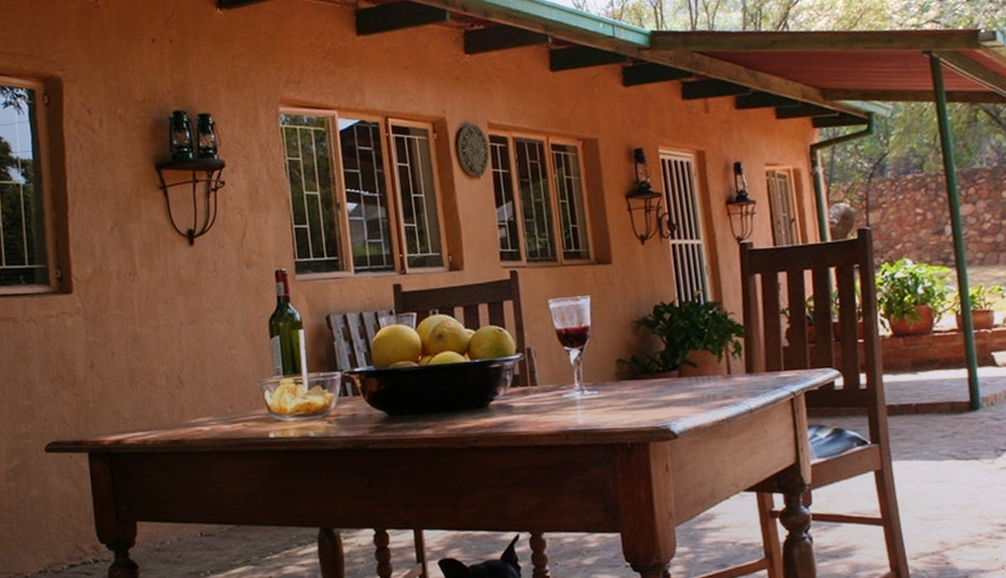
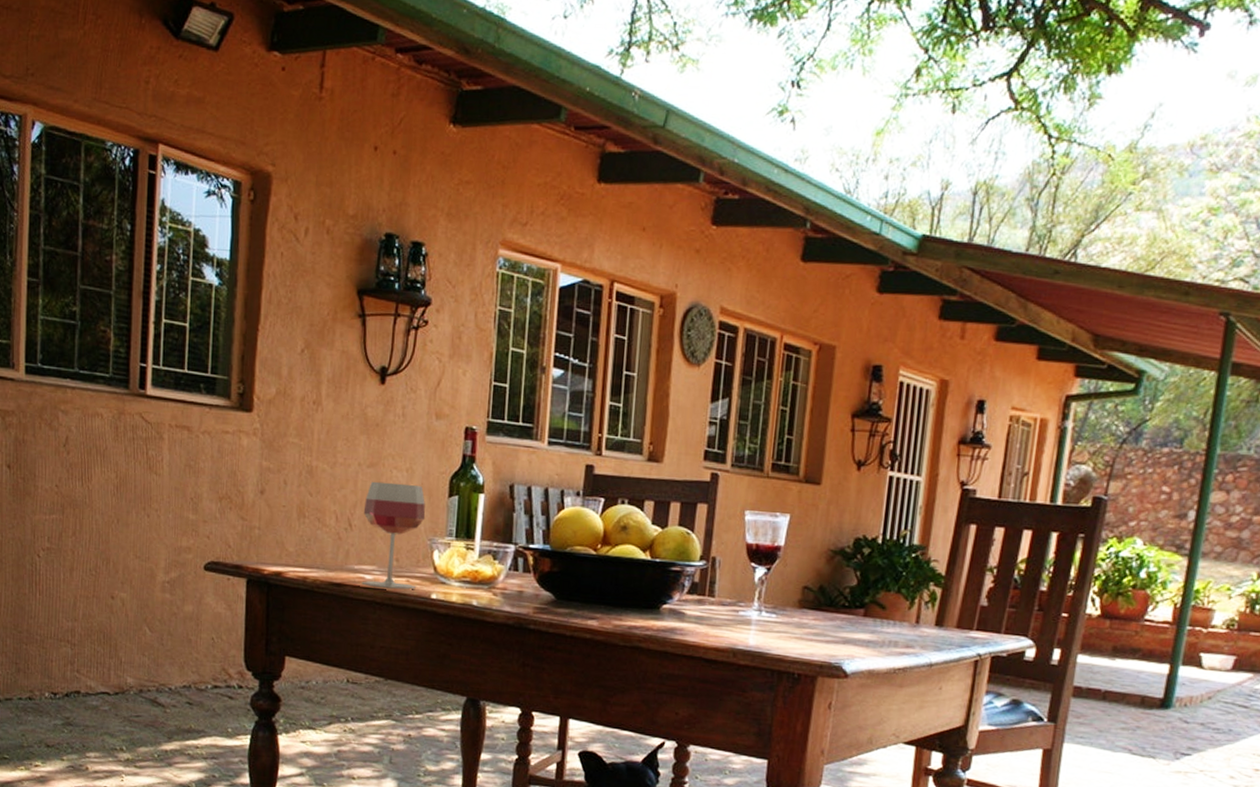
wineglass: none [191,333,254,438] -> present [361,481,426,590]

